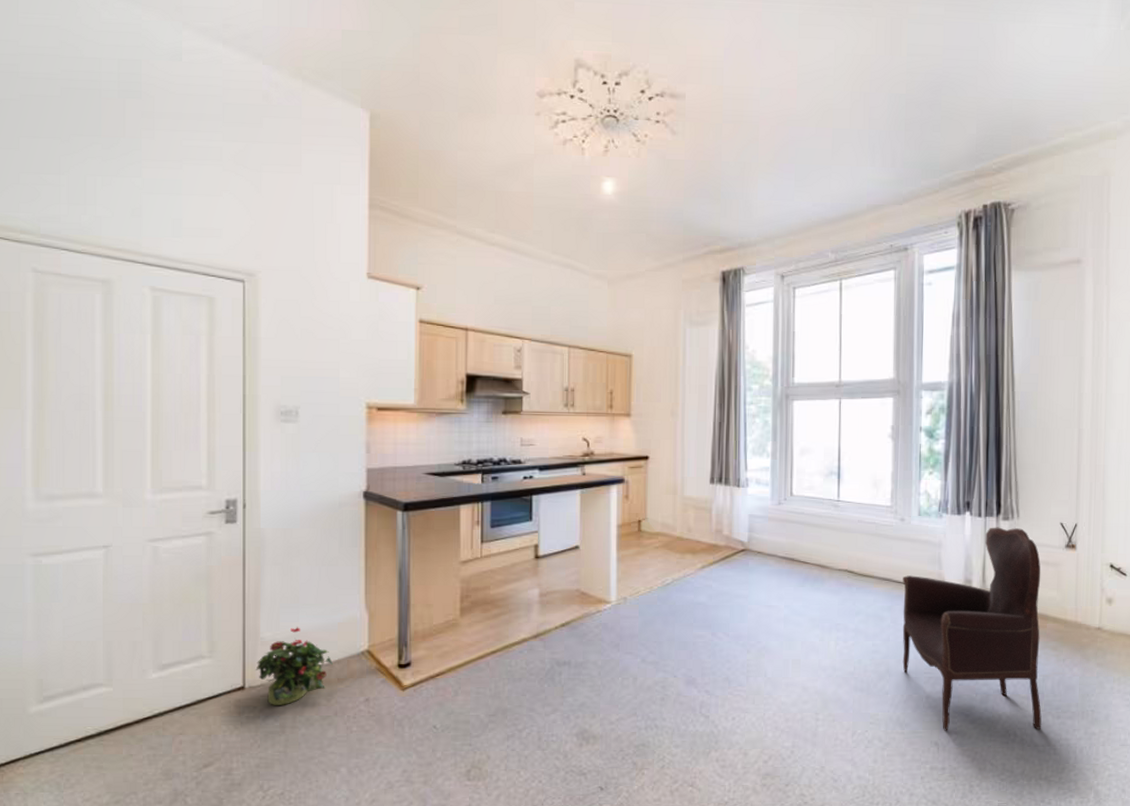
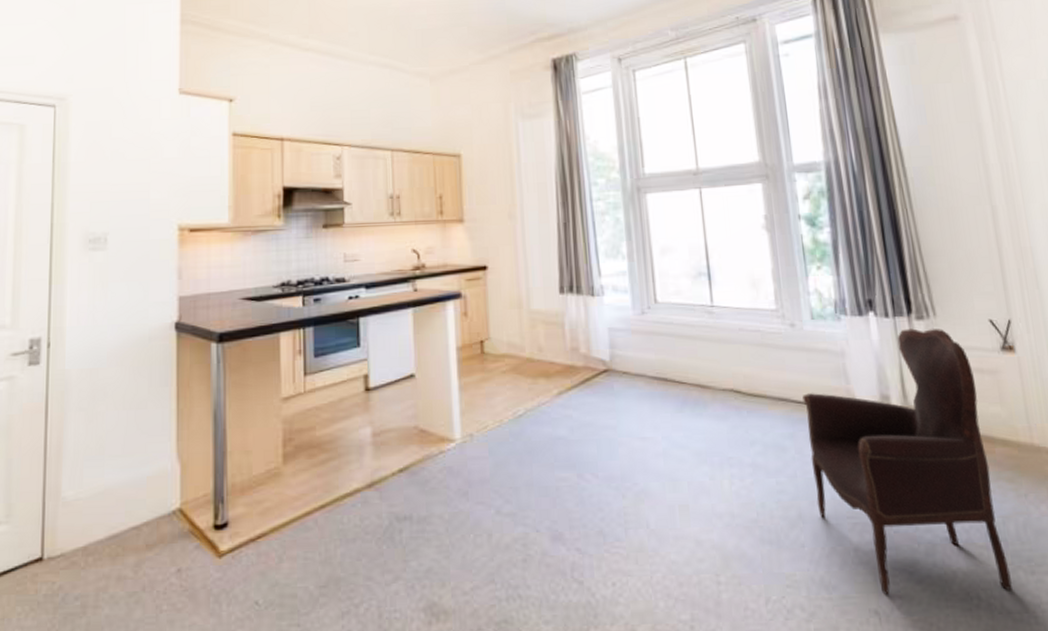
potted plant: present [255,627,333,705] -> none [55,483,141,580]

